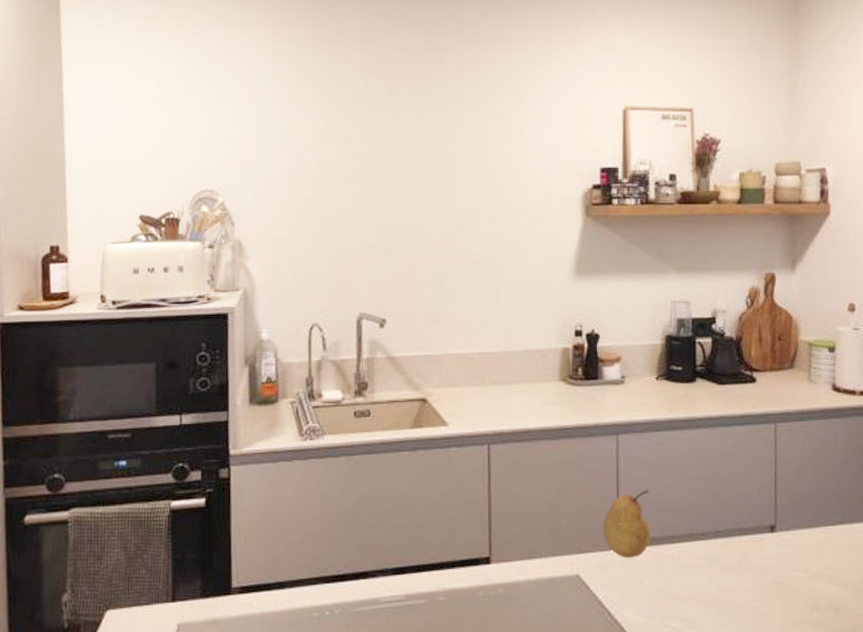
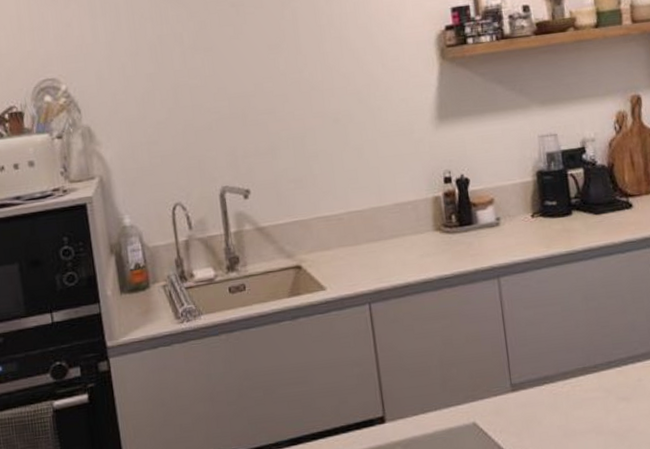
fruit: present [603,490,651,558] -> none [494,329,544,400]

